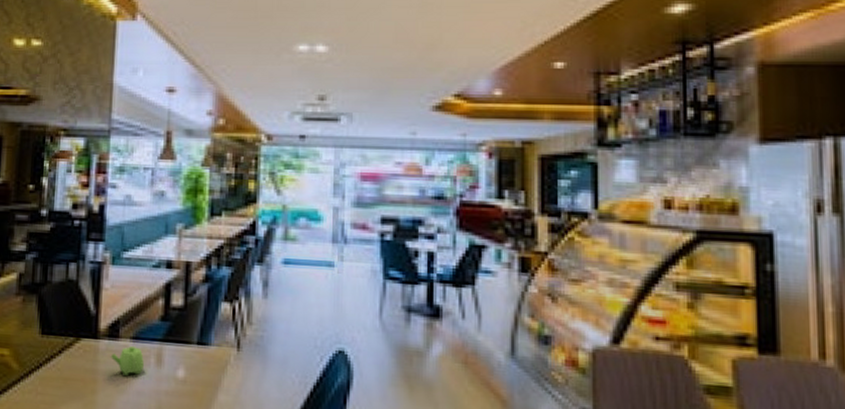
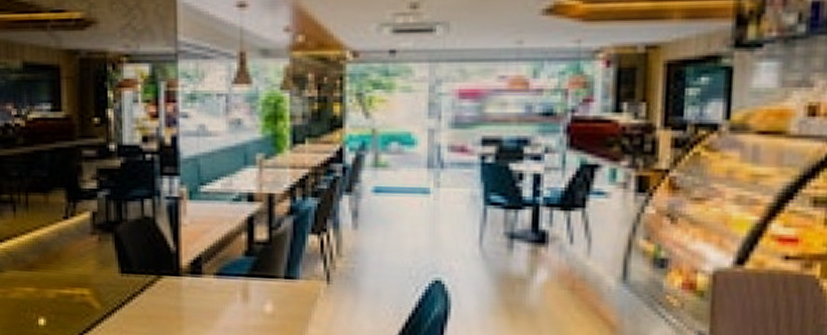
teapot: present [110,346,144,375] -> none [194,283,230,311]

